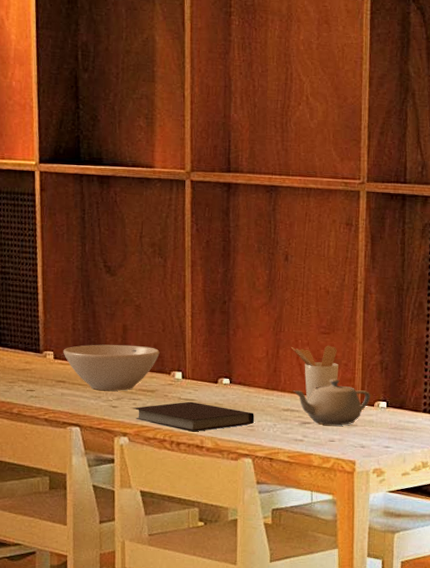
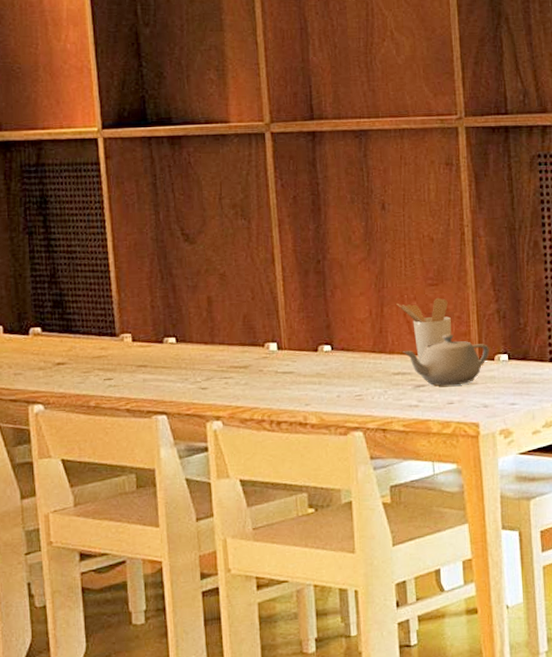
bowl: present [63,344,160,391] -> none [142,318,251,372]
notebook: present [133,401,254,432] -> none [225,374,362,408]

